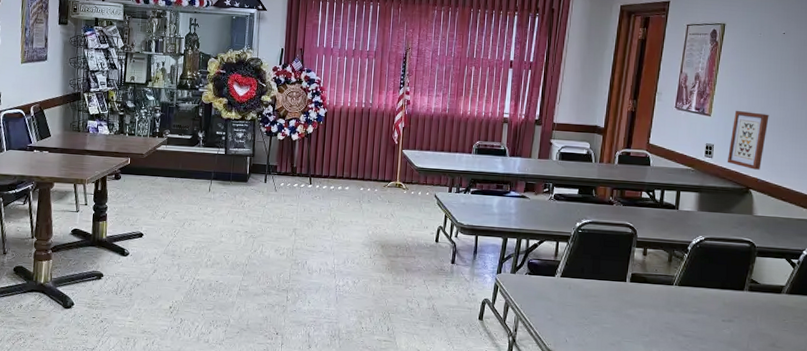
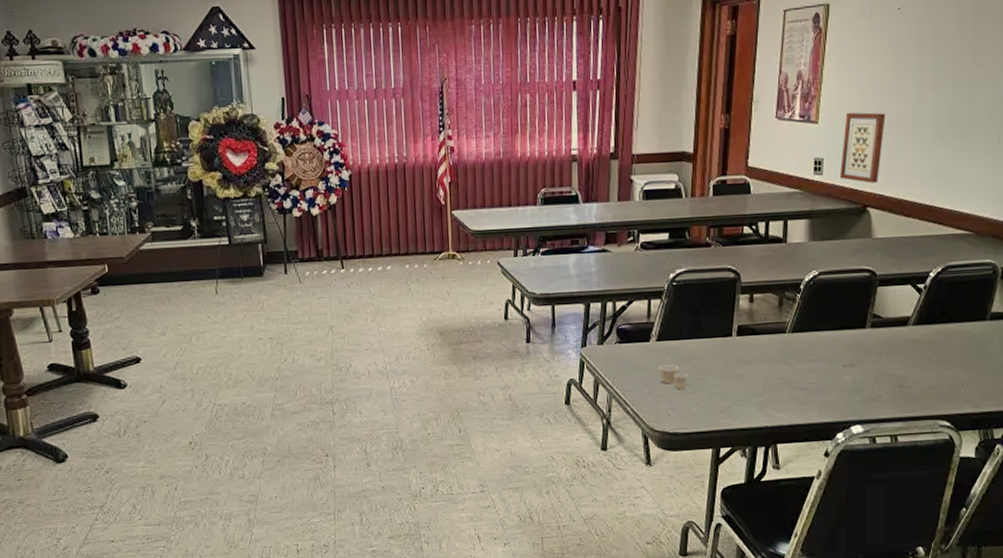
paper cup: none [560,298,586,320] -> present [658,364,688,389]

